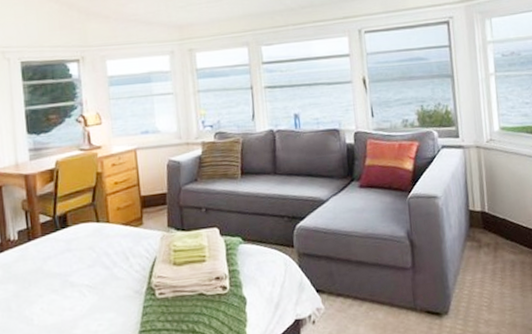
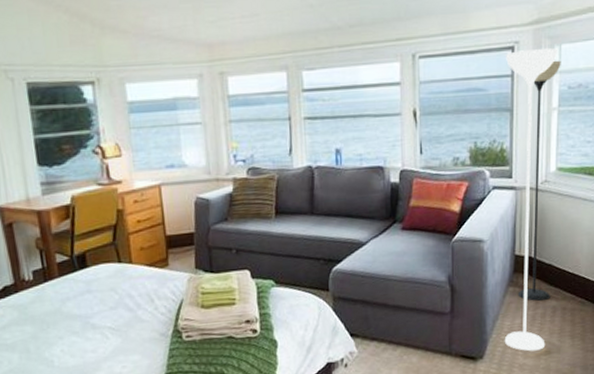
floor lamp: none [442,22,509,307] -> present [504,48,561,352]

